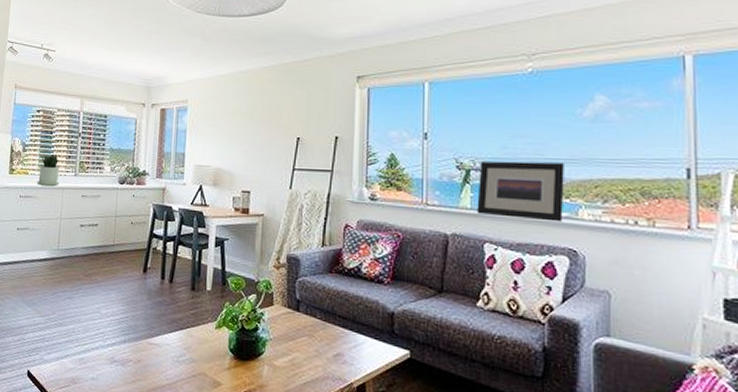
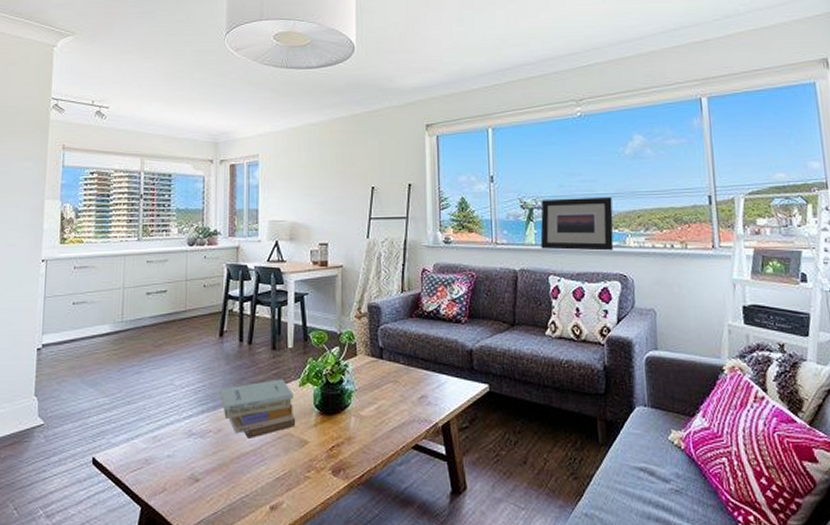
planter: present [37,153,59,186] -> none [94,218,120,253]
books: none [141,319,211,373] -> present [220,379,296,438]

